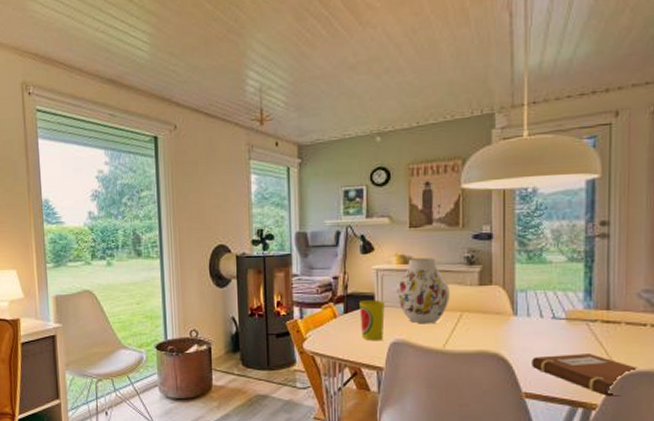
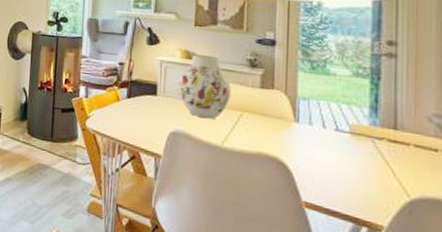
cup: present [359,299,385,341] -> none [142,87,166,129]
notebook: present [532,354,639,397] -> none [313,166,430,222]

